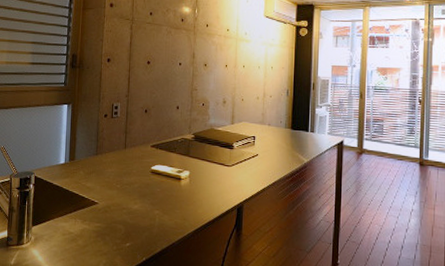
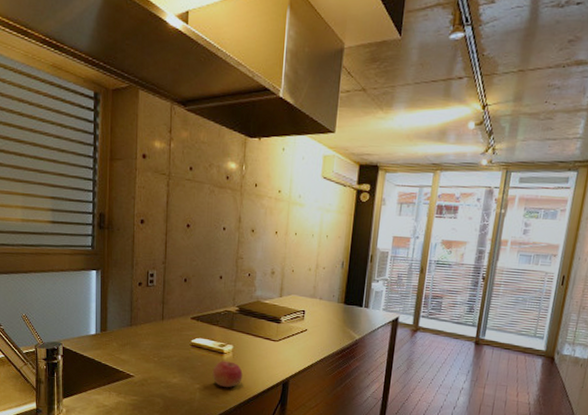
apple: none [171,186,199,213] -> present [212,361,243,388]

